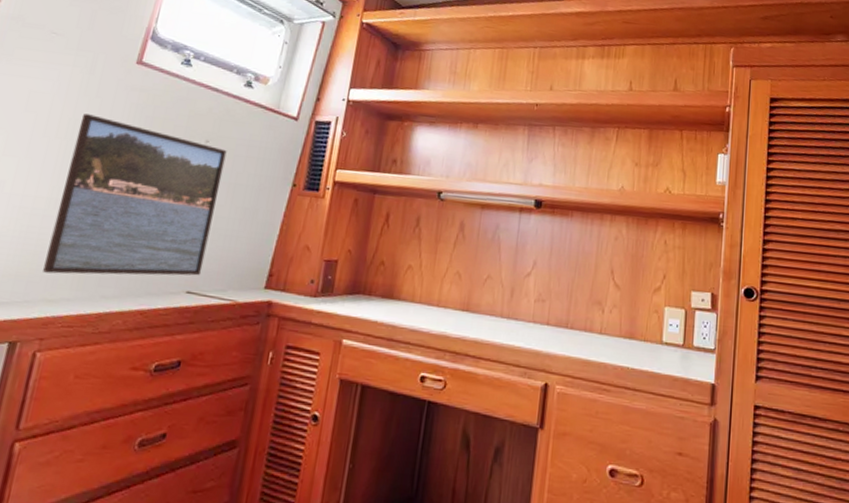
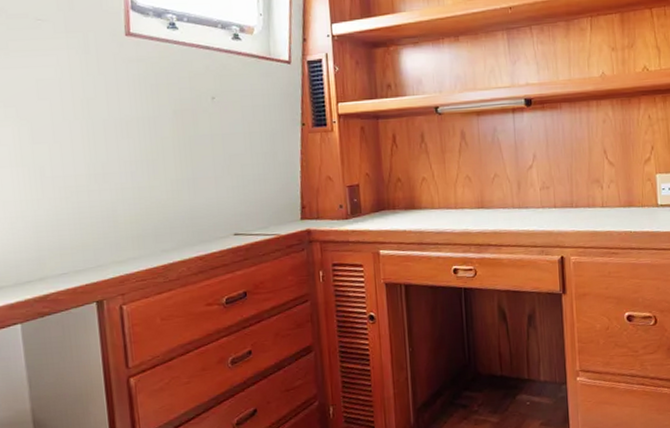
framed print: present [43,114,227,276] -> none [92,92,243,239]

